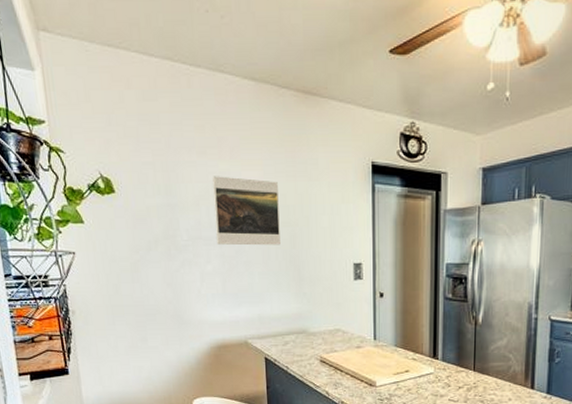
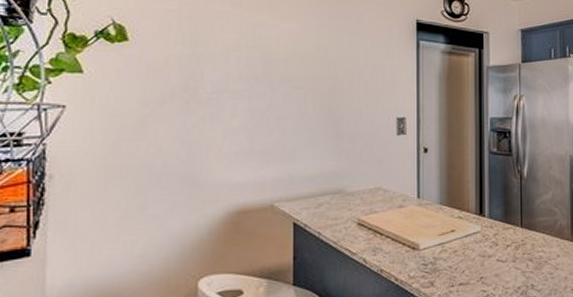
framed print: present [213,176,280,246] -> none [246,27,319,99]

